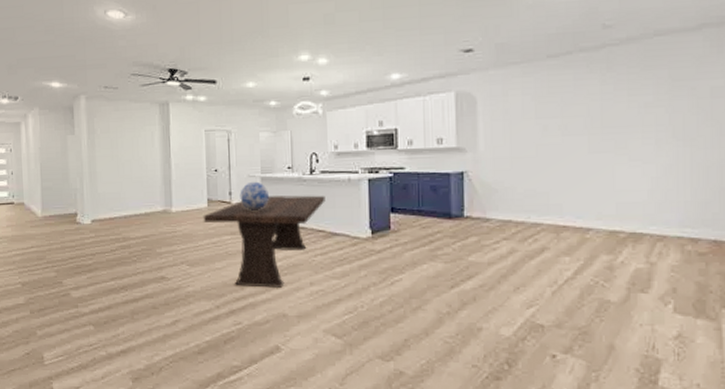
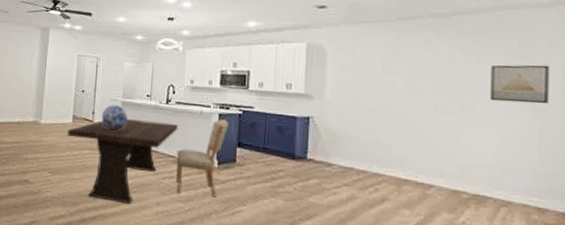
chair: none [326,185,379,269] -> present [176,119,228,198]
wall art: none [642,92,698,135] -> present [491,64,549,104]

